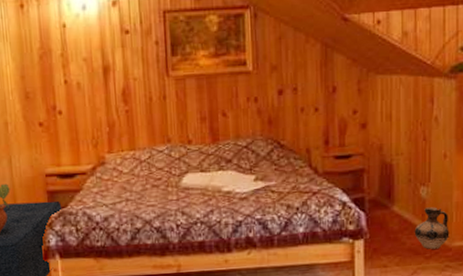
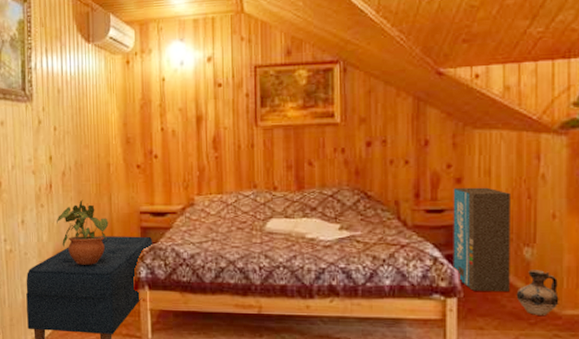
air purifier: none [359,131,409,231] -> present [453,187,510,291]

